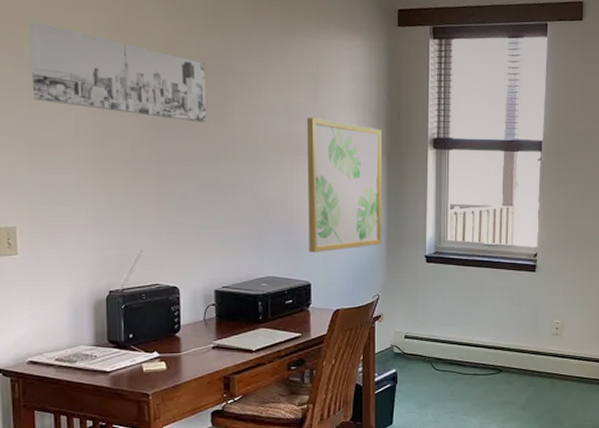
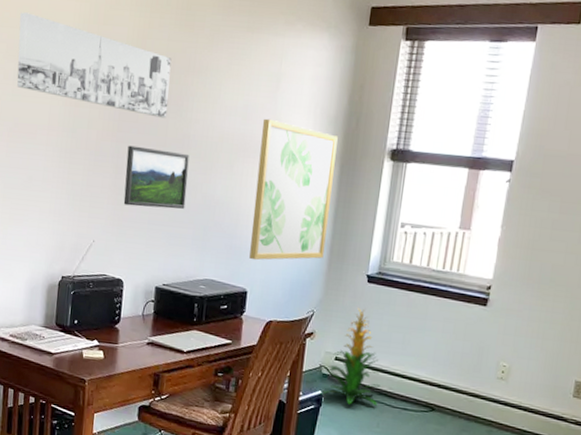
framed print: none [168,152,237,212] -> present [123,145,190,209]
indoor plant: none [395,286,450,378] -> present [320,307,380,406]

